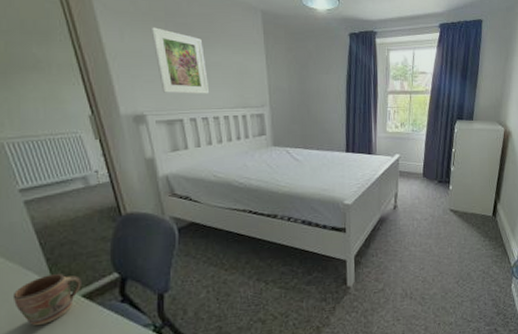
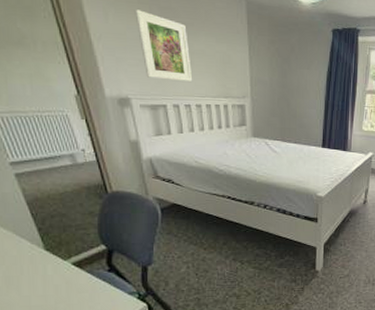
mug: present [12,273,82,326] -> none [8,242,71,288]

